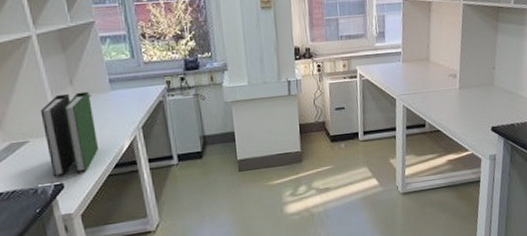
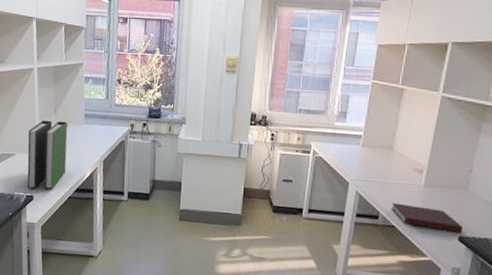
notebook: none [435,107,494,127] -> present [391,202,462,234]

